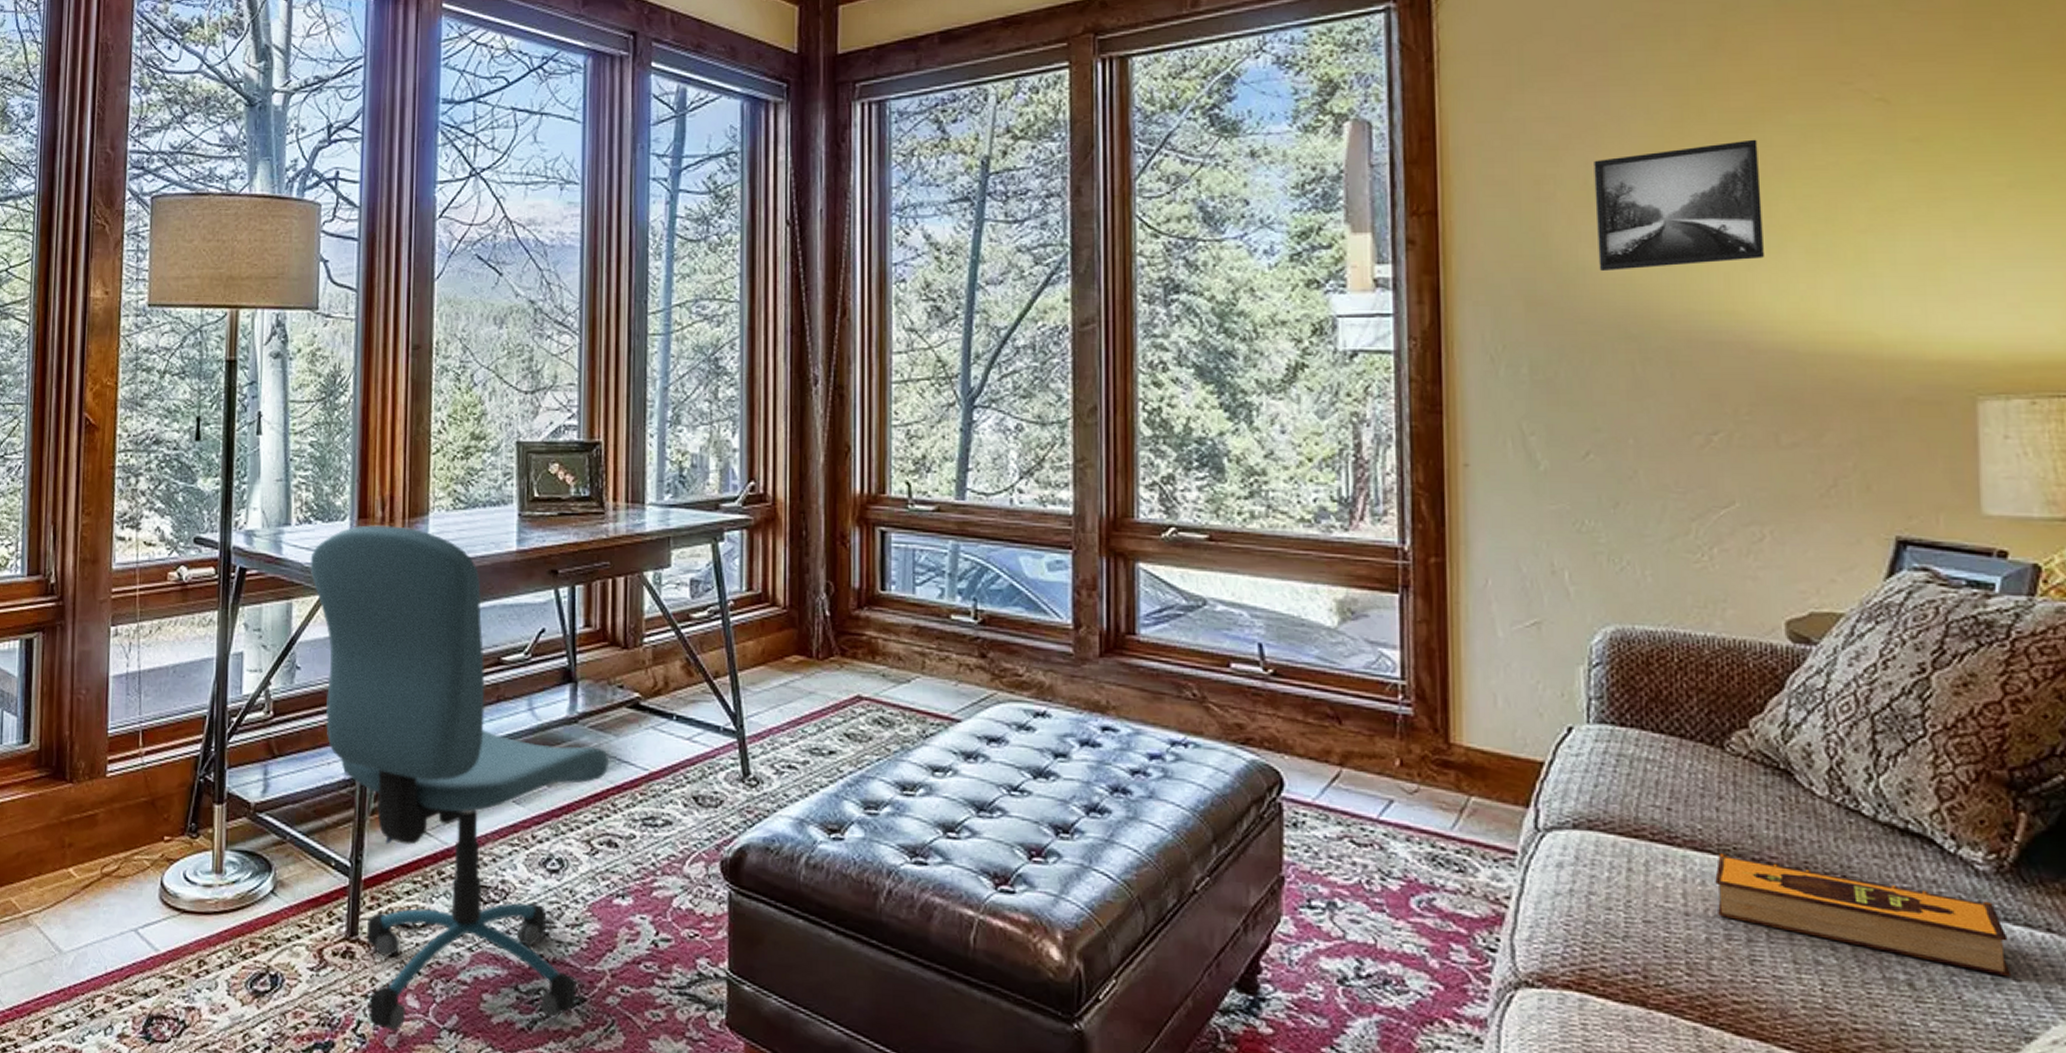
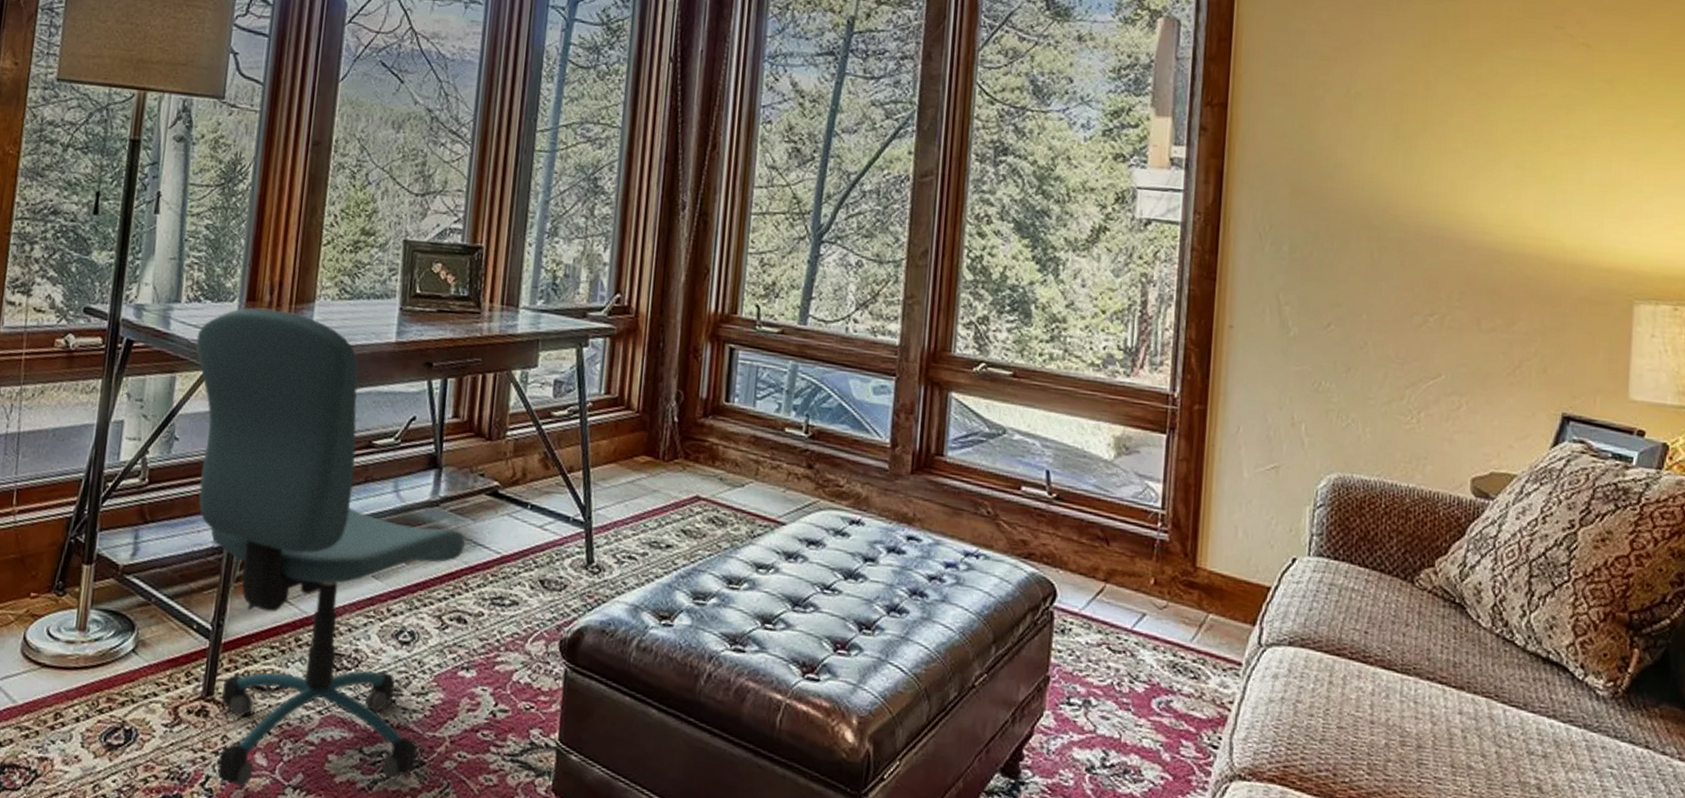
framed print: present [1594,139,1764,272] -> none [1352,67,1487,170]
hardback book: present [1715,853,2012,977] -> none [1396,672,1616,785]

